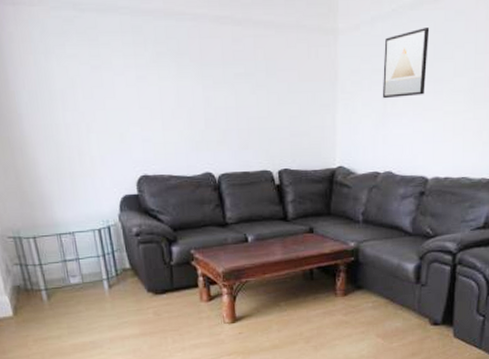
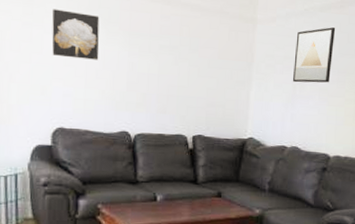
wall art: none [118,46,173,100] -> present [51,9,100,60]

